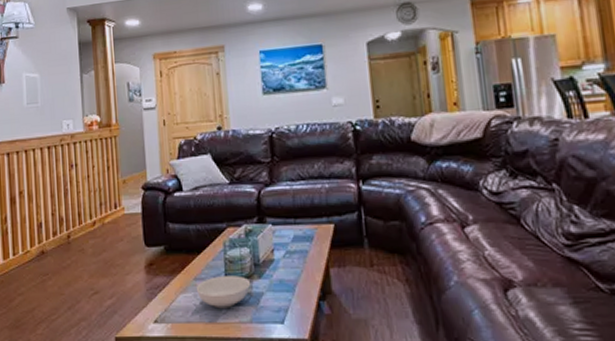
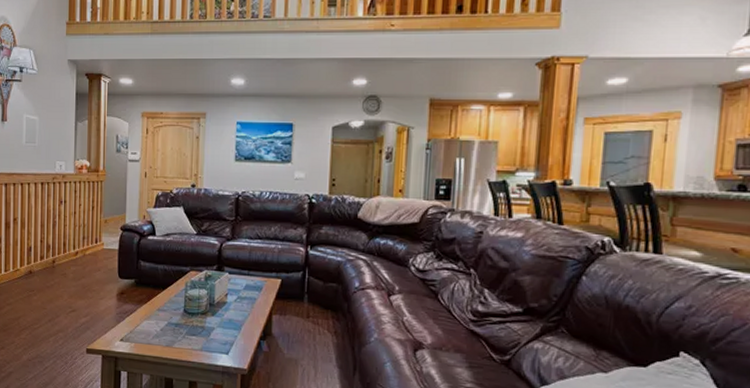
bowl: present [196,275,251,309] -> none [158,310,205,337]

